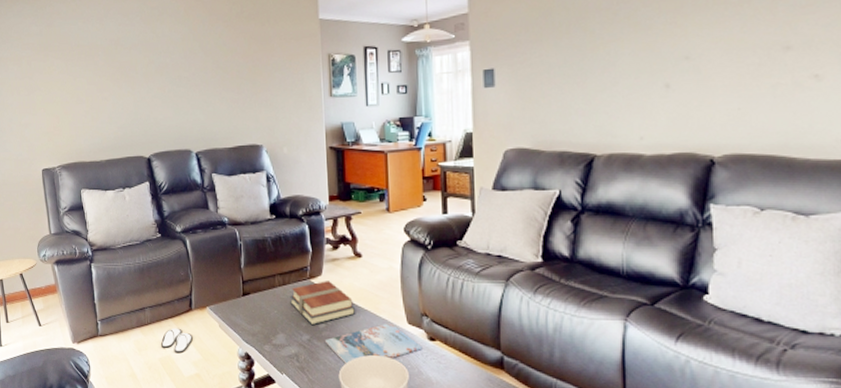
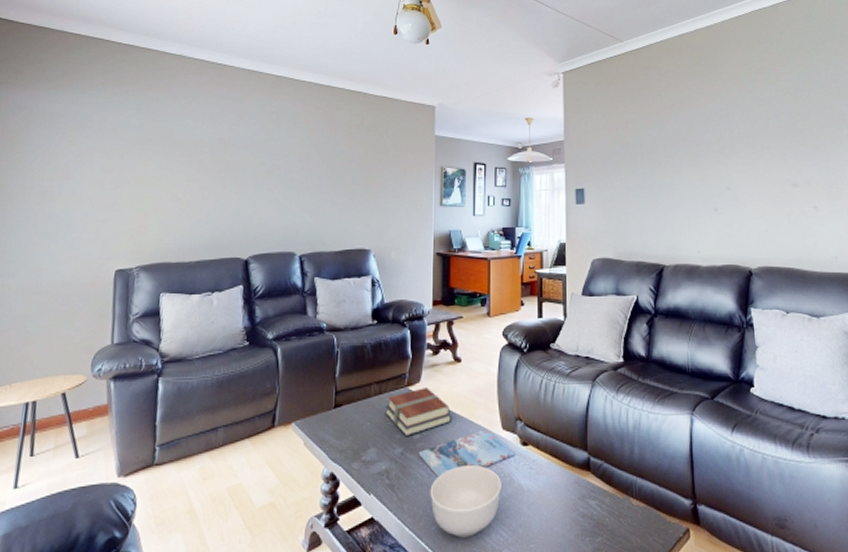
slippers: present [161,328,193,354] -> none [232,449,271,480]

